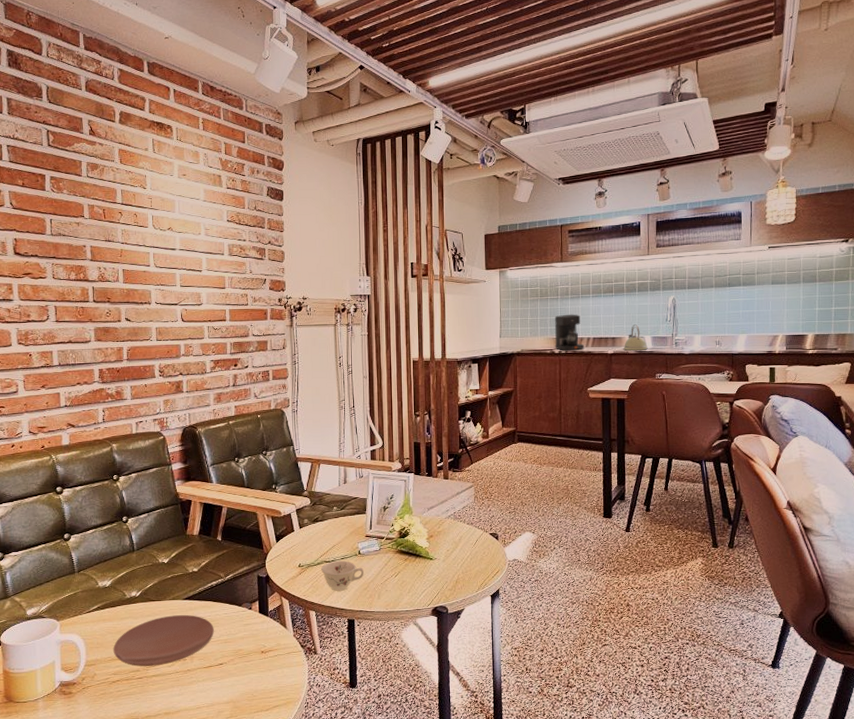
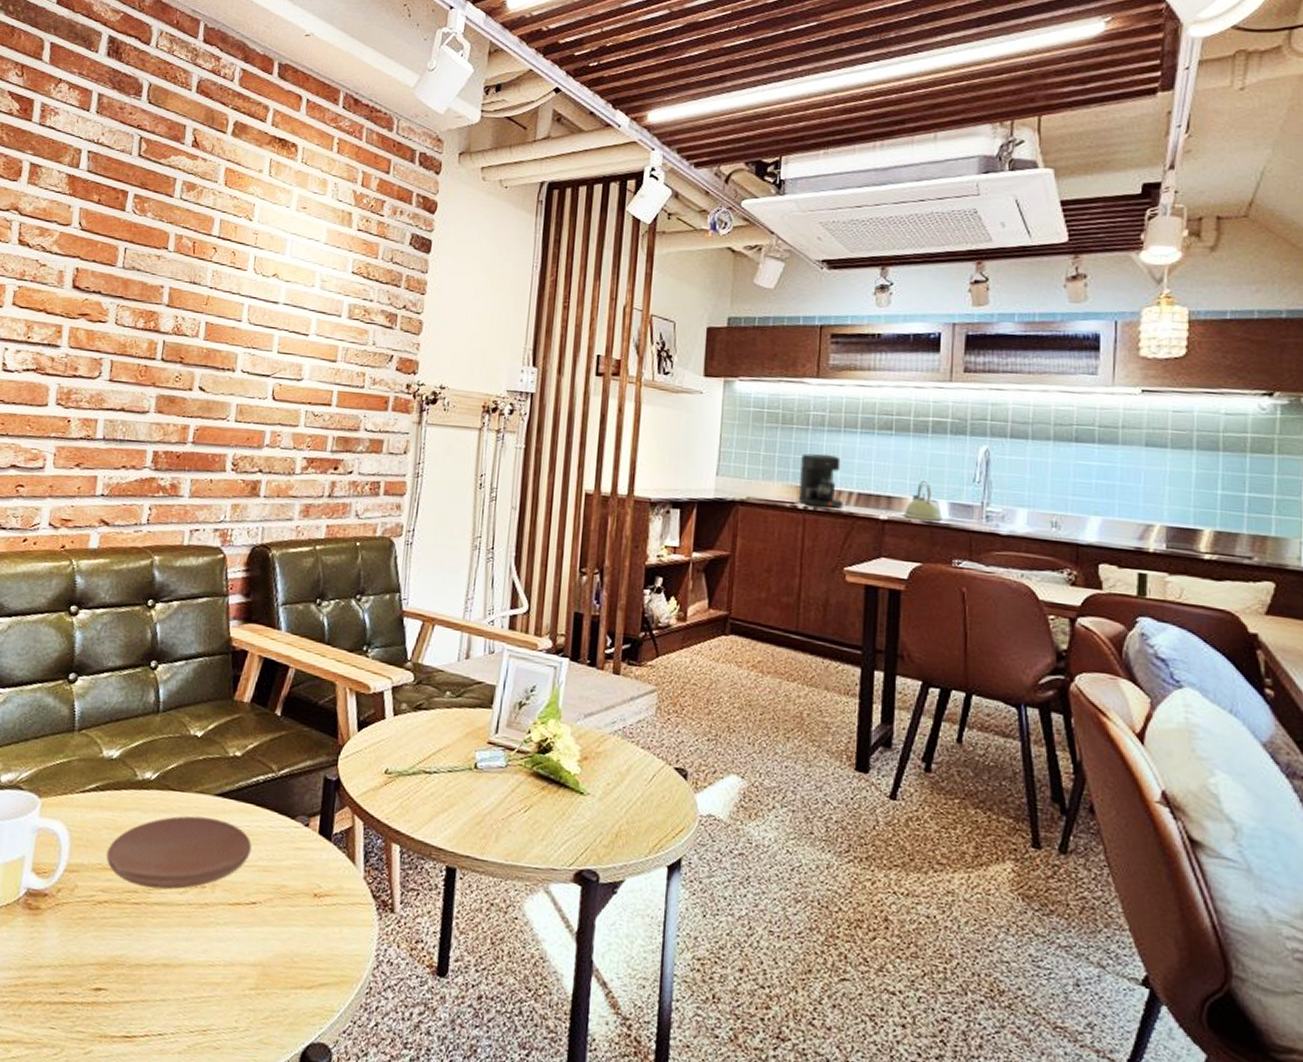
teacup: present [321,560,365,591] -> none [417,773,480,821]

